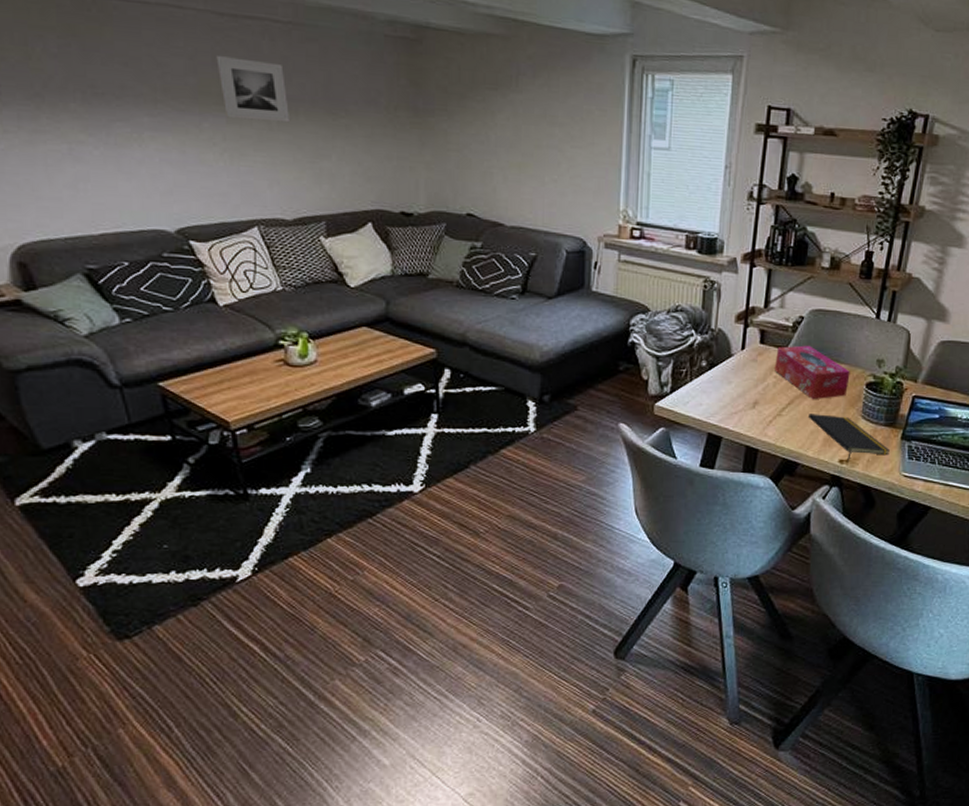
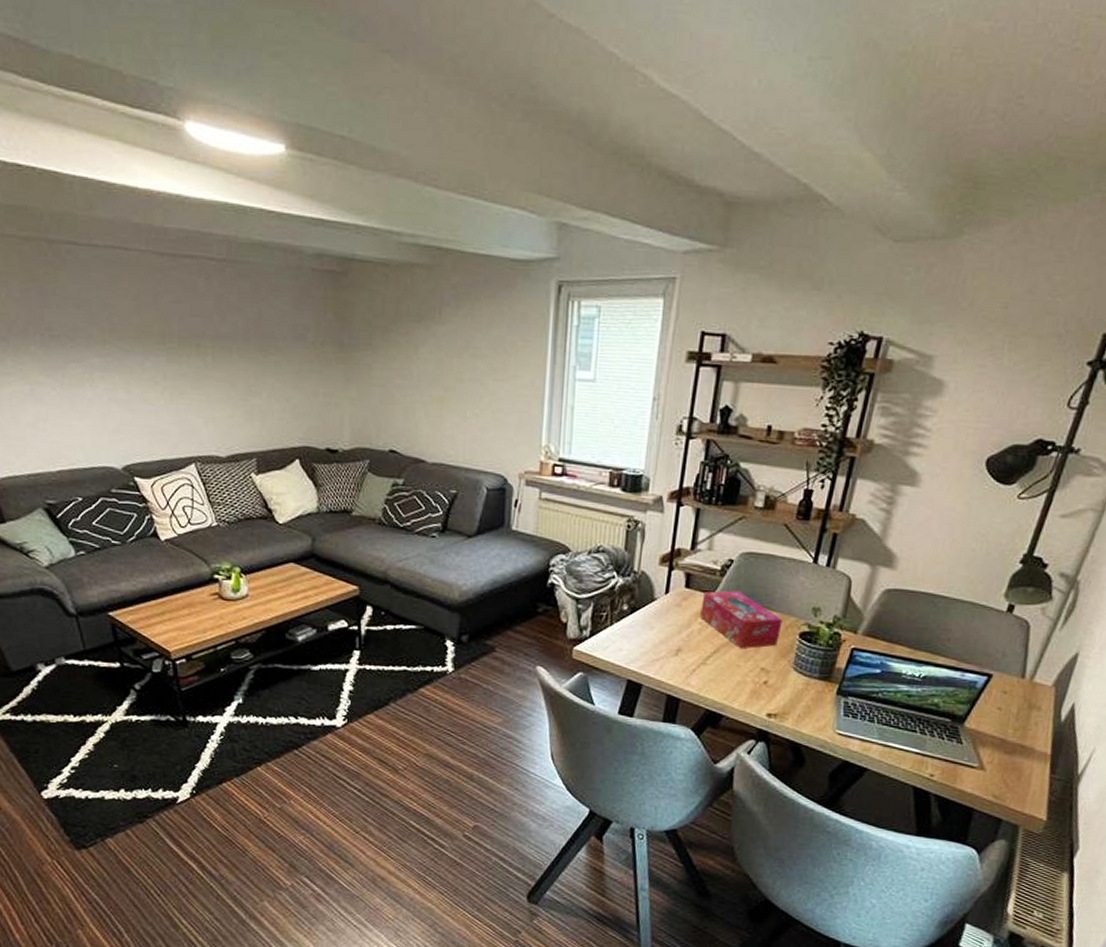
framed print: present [216,55,289,123] -> none [157,294,223,361]
notepad: present [807,414,890,463] -> none [734,663,823,717]

